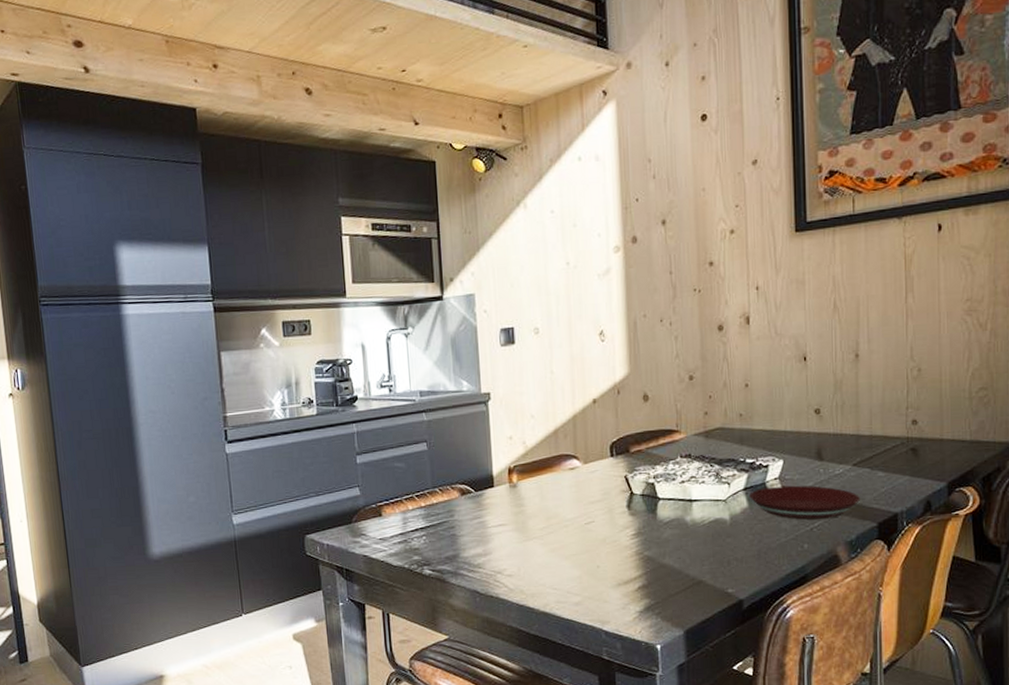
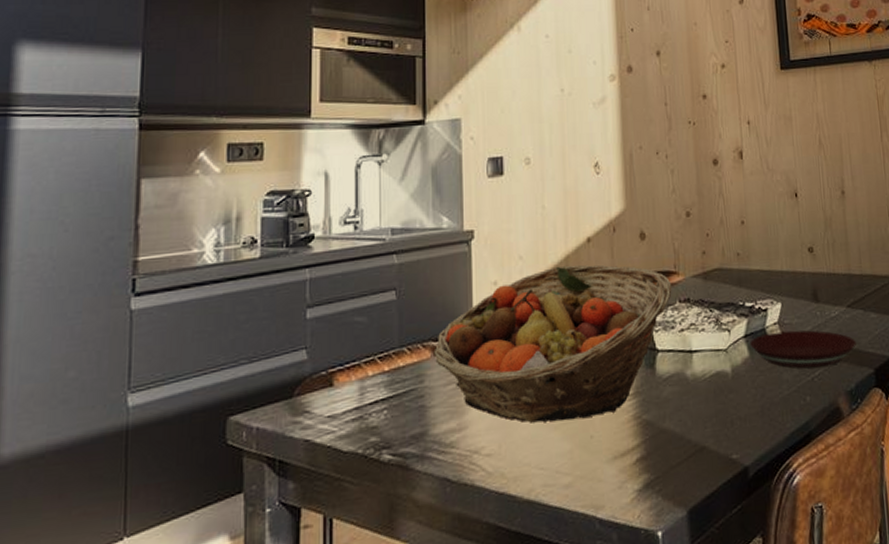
fruit basket: none [460,422,674,553] -> present [433,264,672,423]

